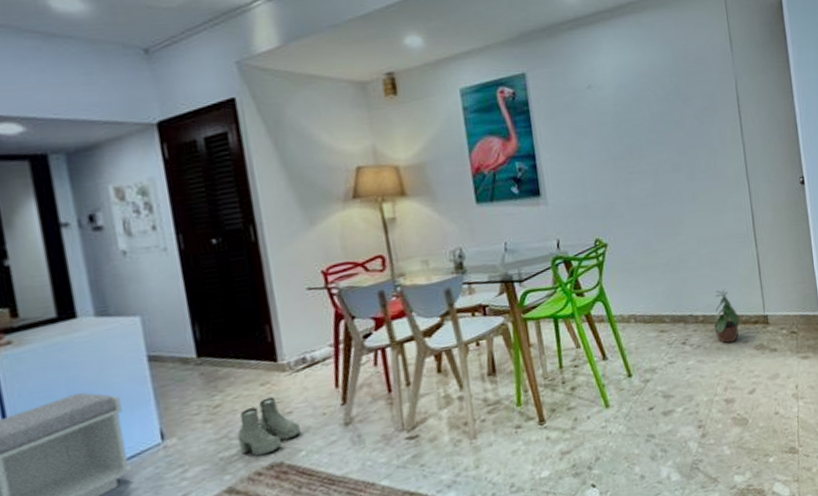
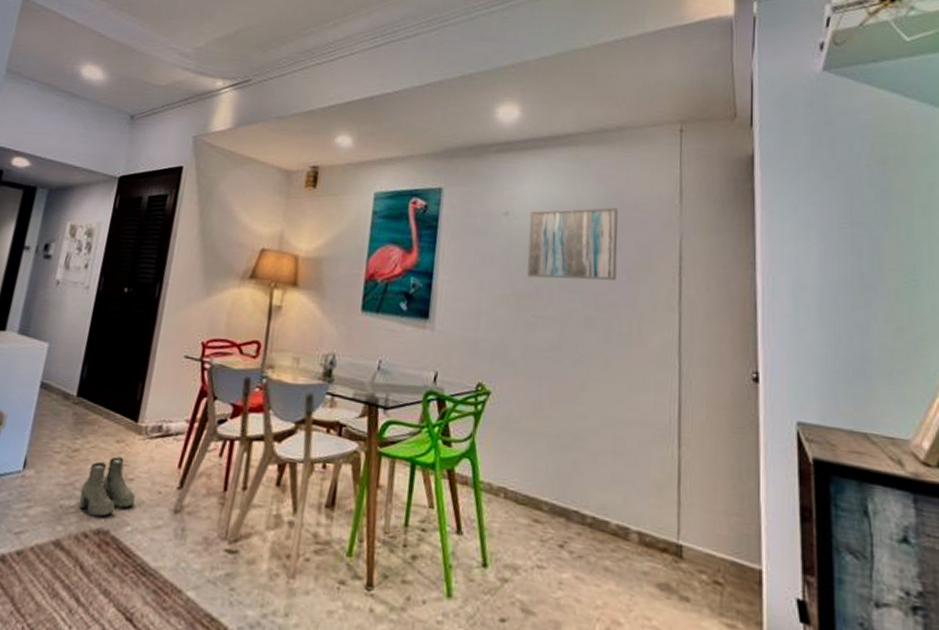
wall art: none [611,64,691,140] -> present [527,207,618,281]
potted plant: present [712,288,740,343] -> none [603,490,642,568]

